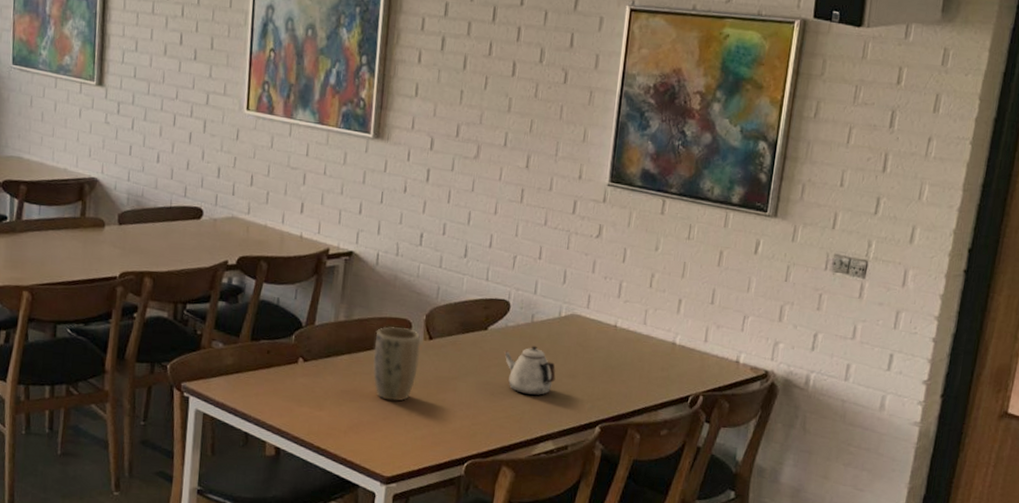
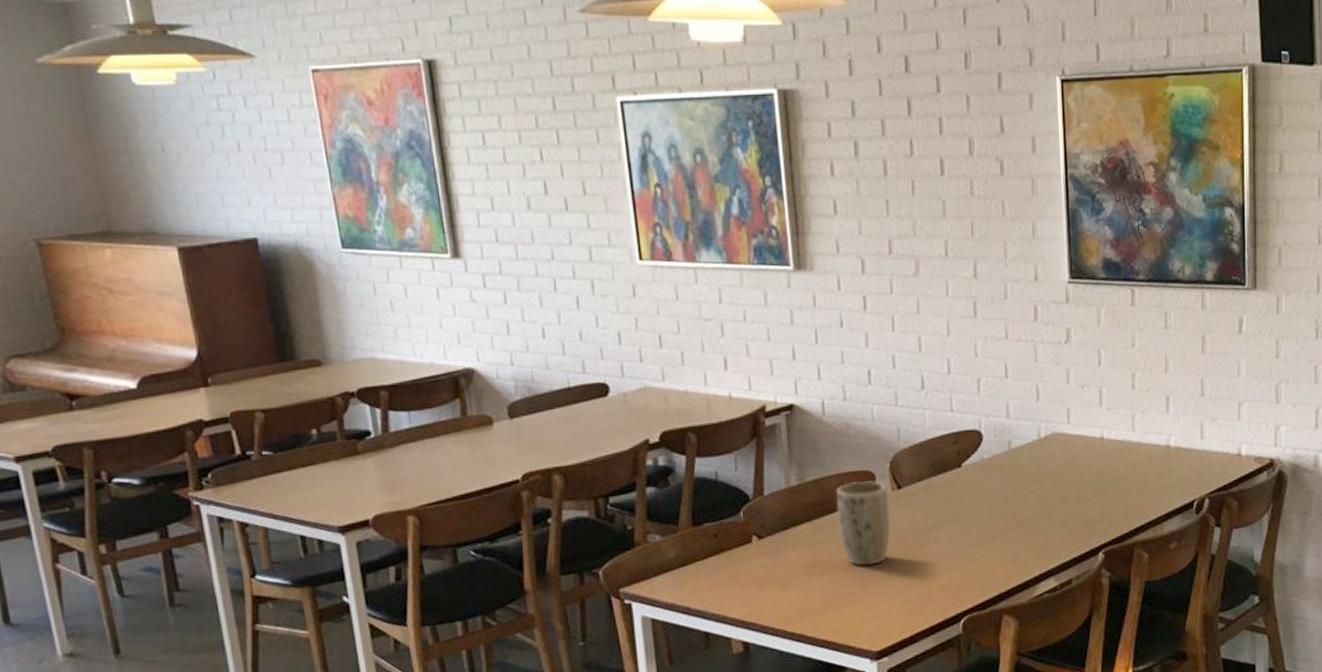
teapot: present [504,346,556,395] -> none [985,475,1046,531]

